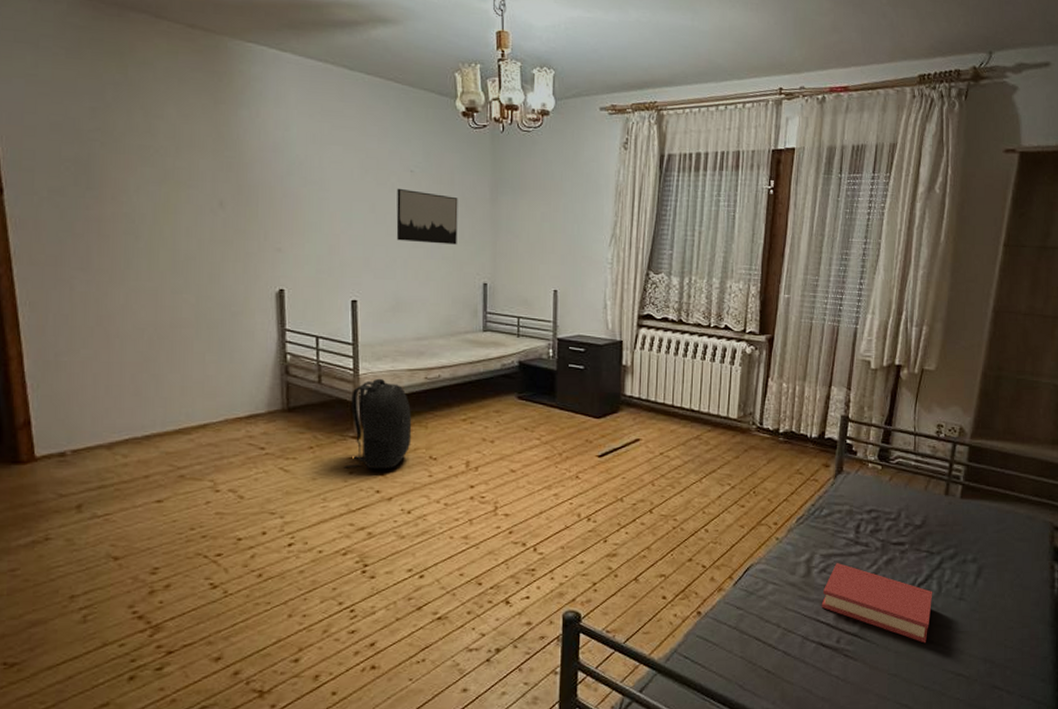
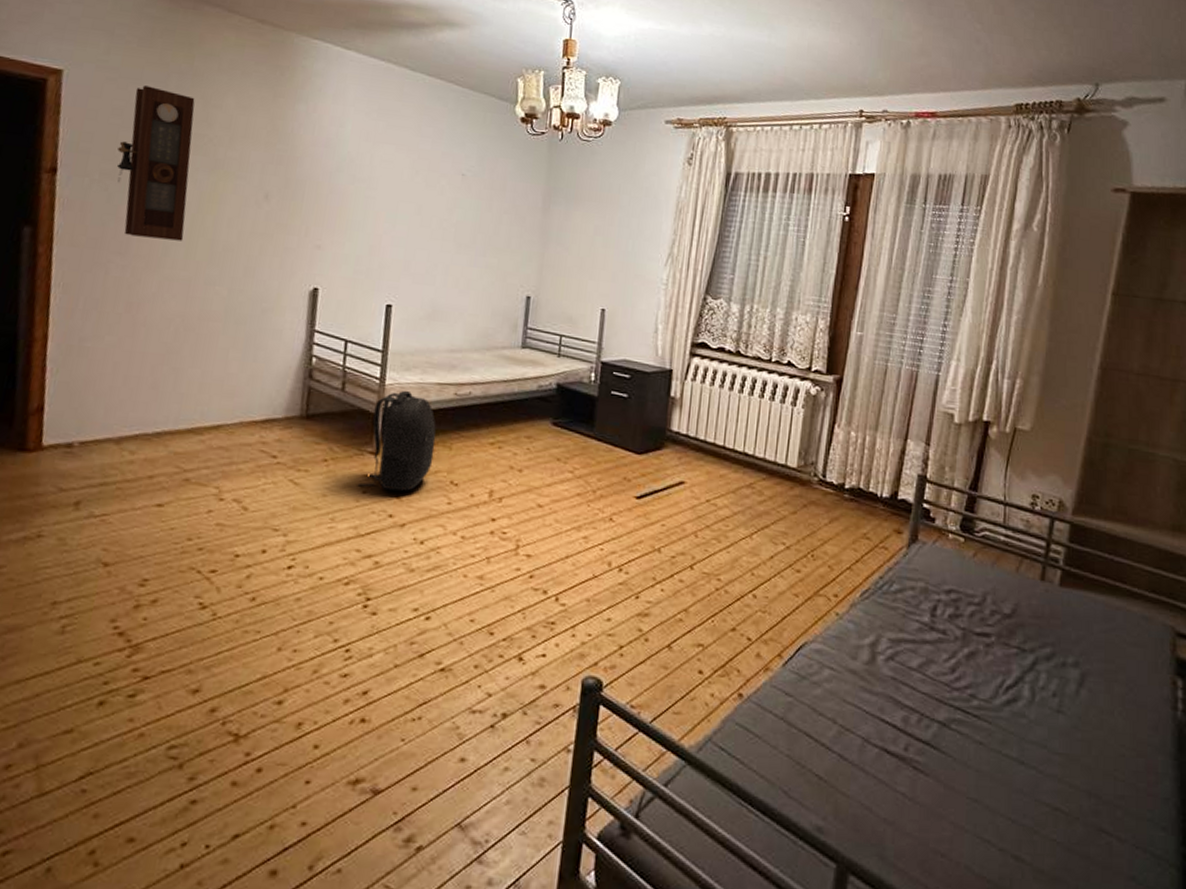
pendulum clock: none [63,99,144,253] -> present [117,85,195,241]
wall art: present [396,188,458,245] -> none [440,191,509,254]
hardback book: present [821,563,933,644] -> none [887,651,1025,764]

